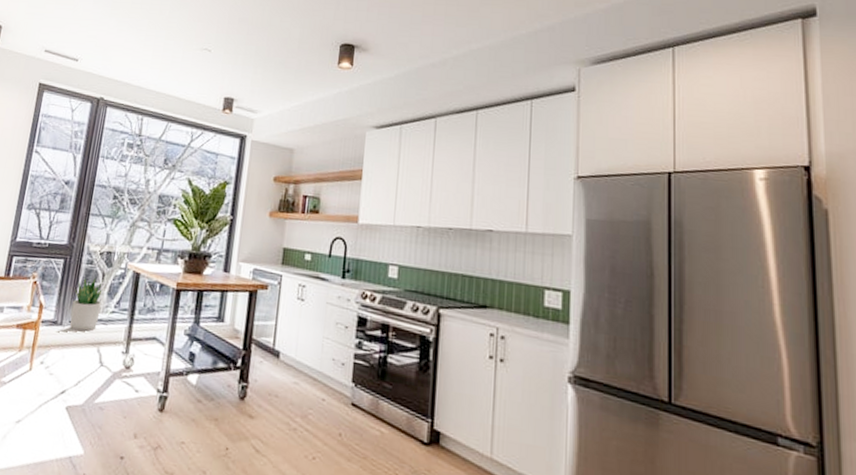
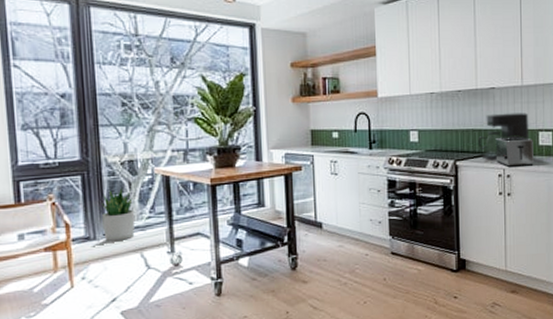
coffee maker: none [468,259,533,316] -> present [478,113,529,161]
toaster: none [488,288,537,332] -> present [495,136,534,168]

